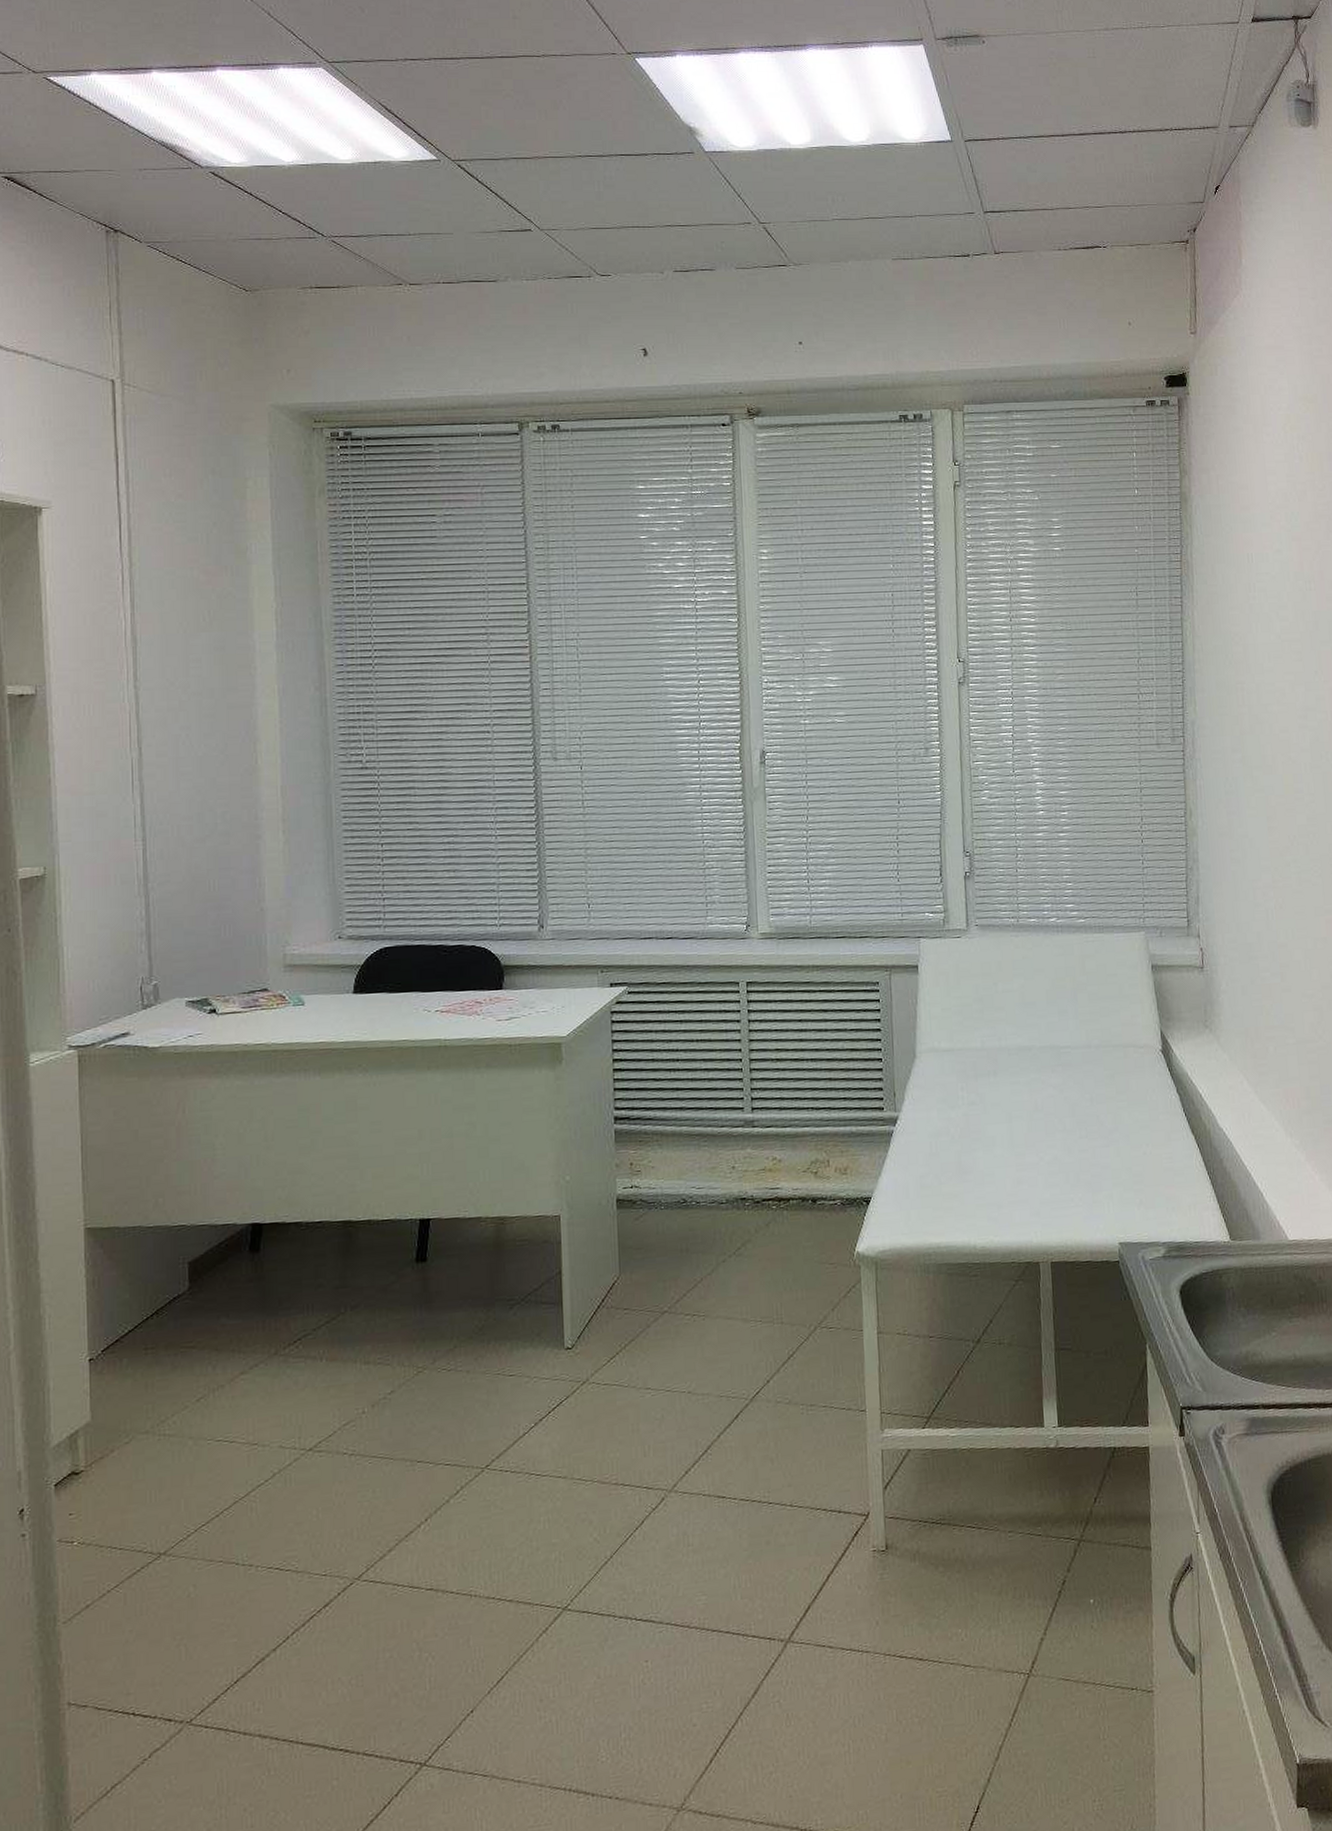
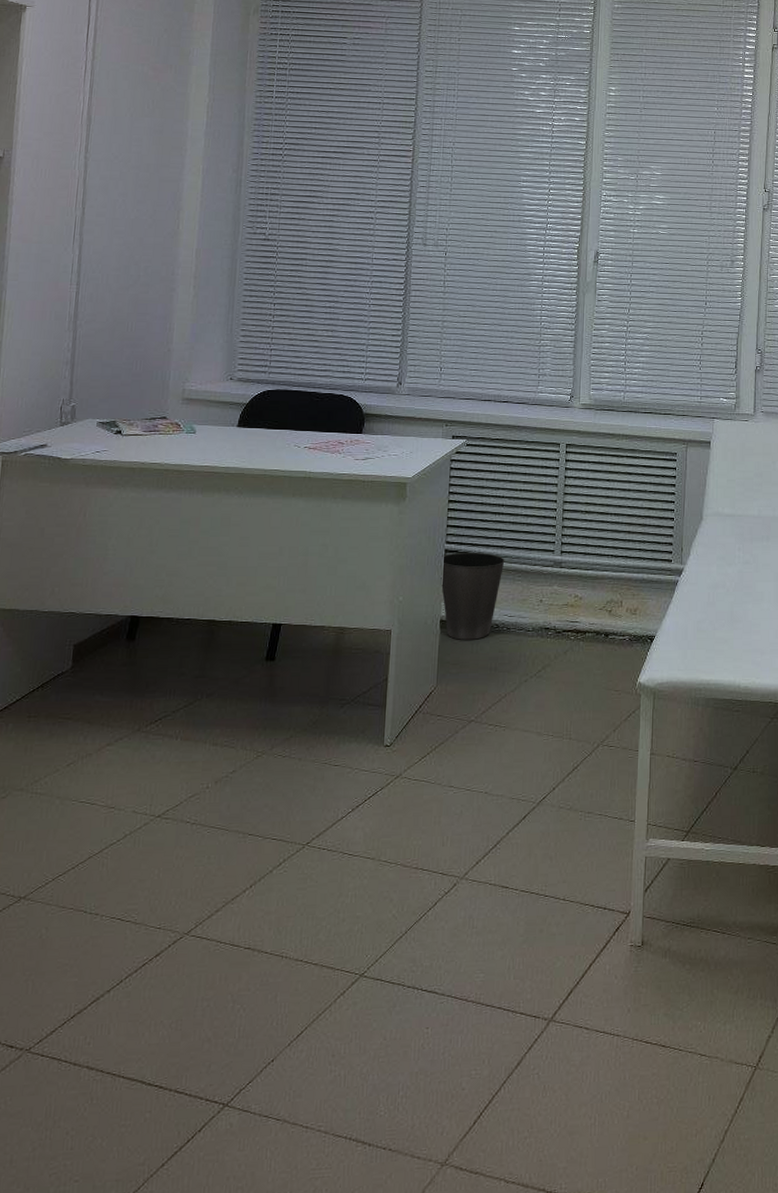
waste basket: none [611,1117,687,1221] -> present [440,552,505,640]

